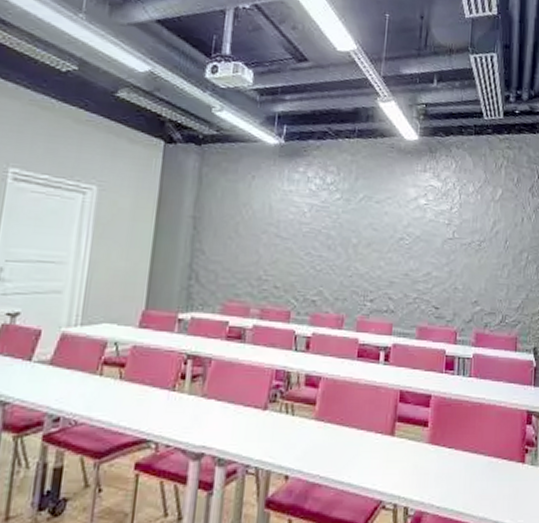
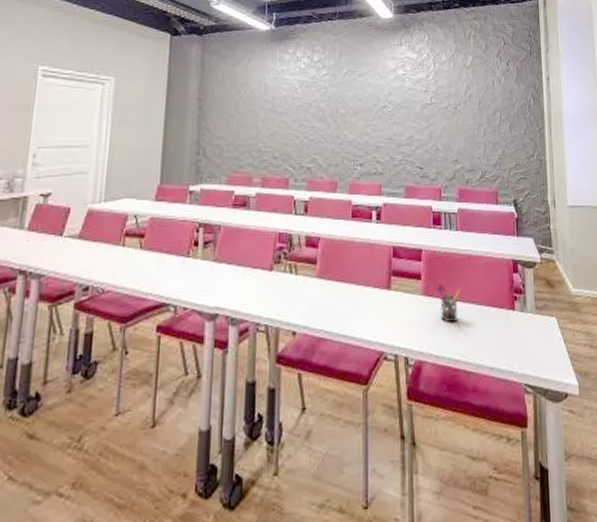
pen holder: none [444,431,469,474] -> present [436,283,461,323]

